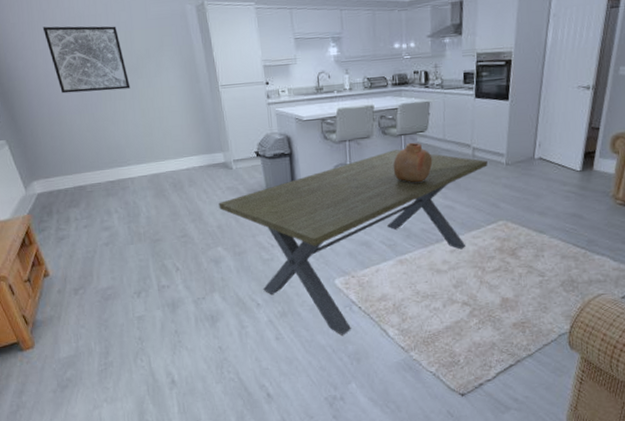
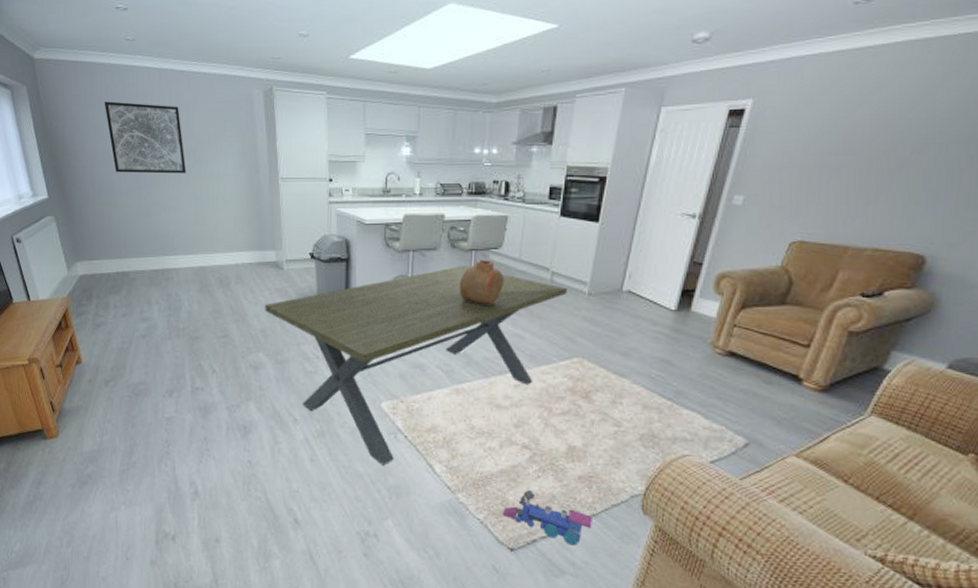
toy train: none [451,341,529,384] -> present [502,490,592,546]

